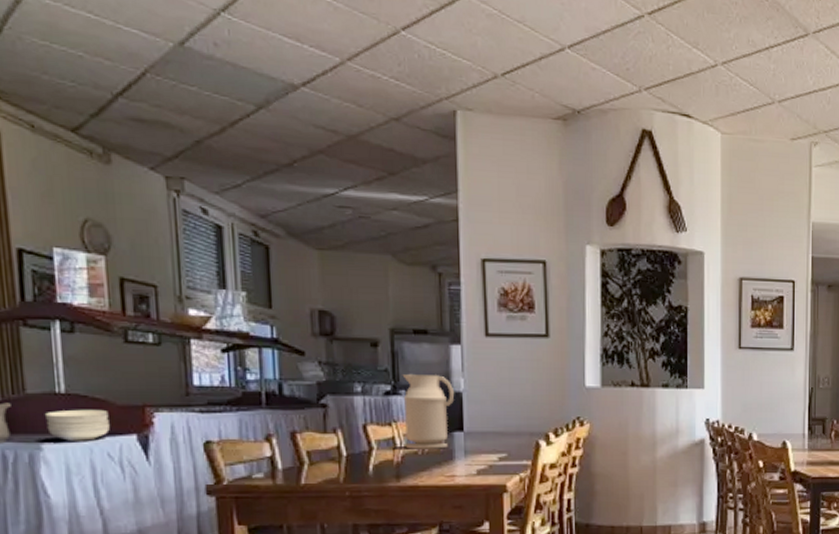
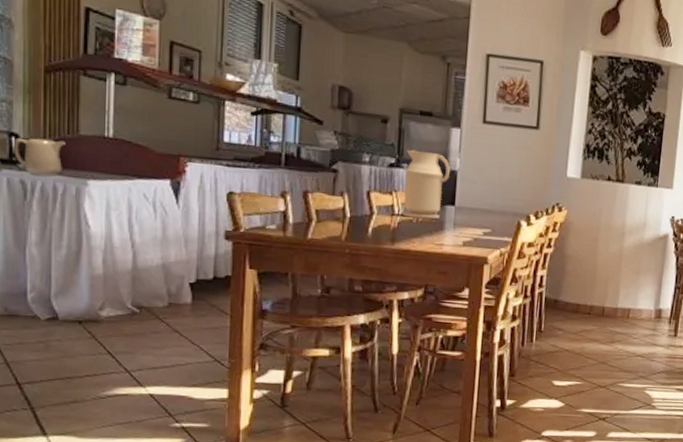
bowl: present [44,409,111,441] -> none [93,152,149,182]

